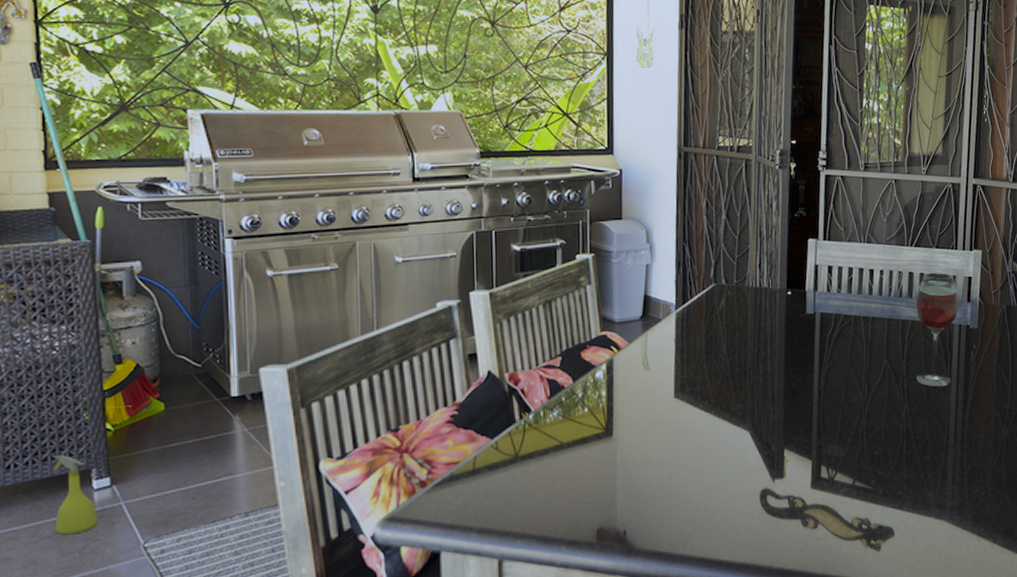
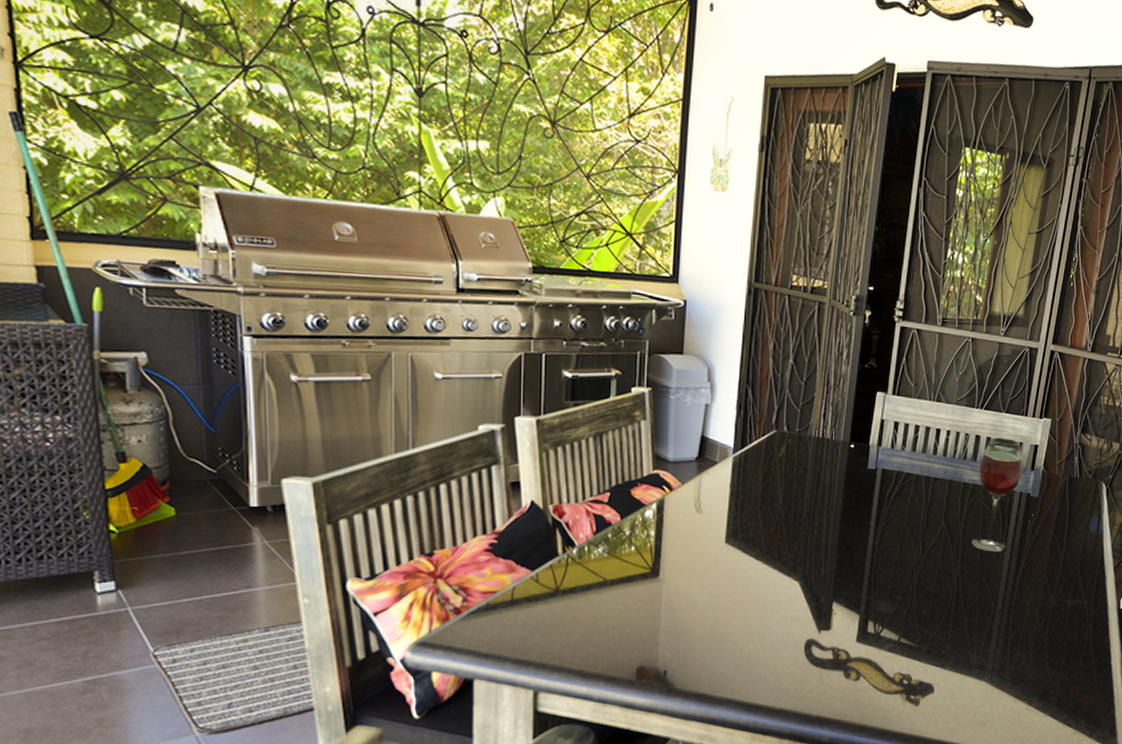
spray bottle: present [52,455,99,536] -> none [49,554,103,638]

